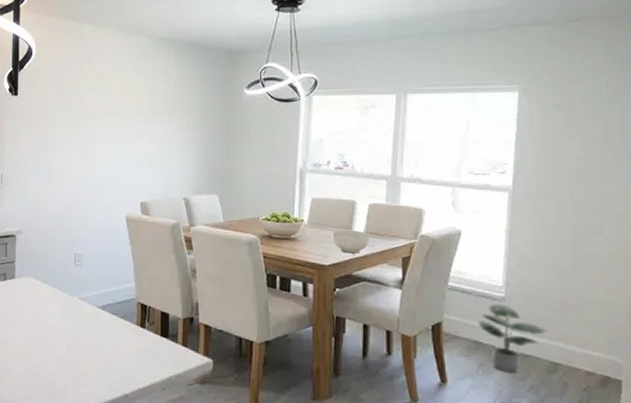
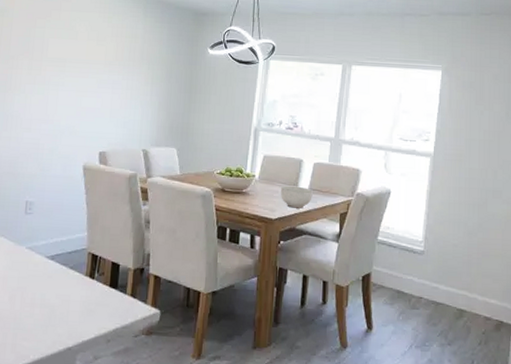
potted plant: present [477,303,547,373] -> none [400,256,456,319]

